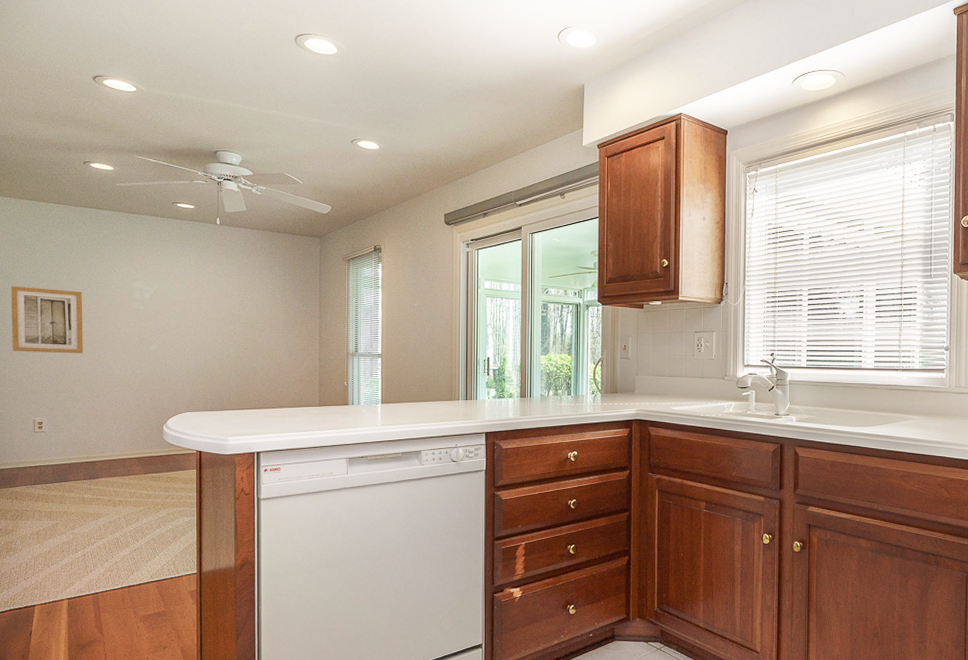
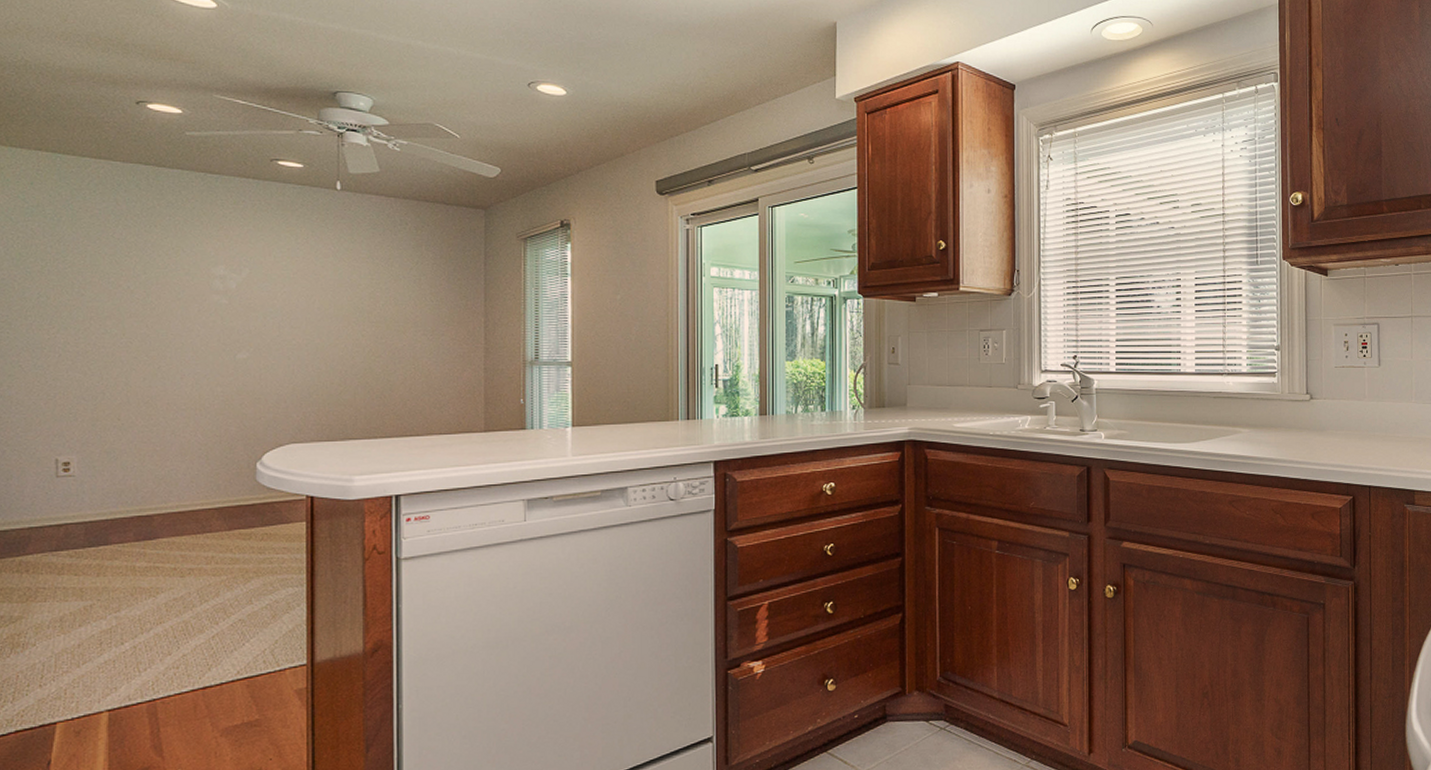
wall art: present [11,285,83,354] -> none [21,271,135,366]

